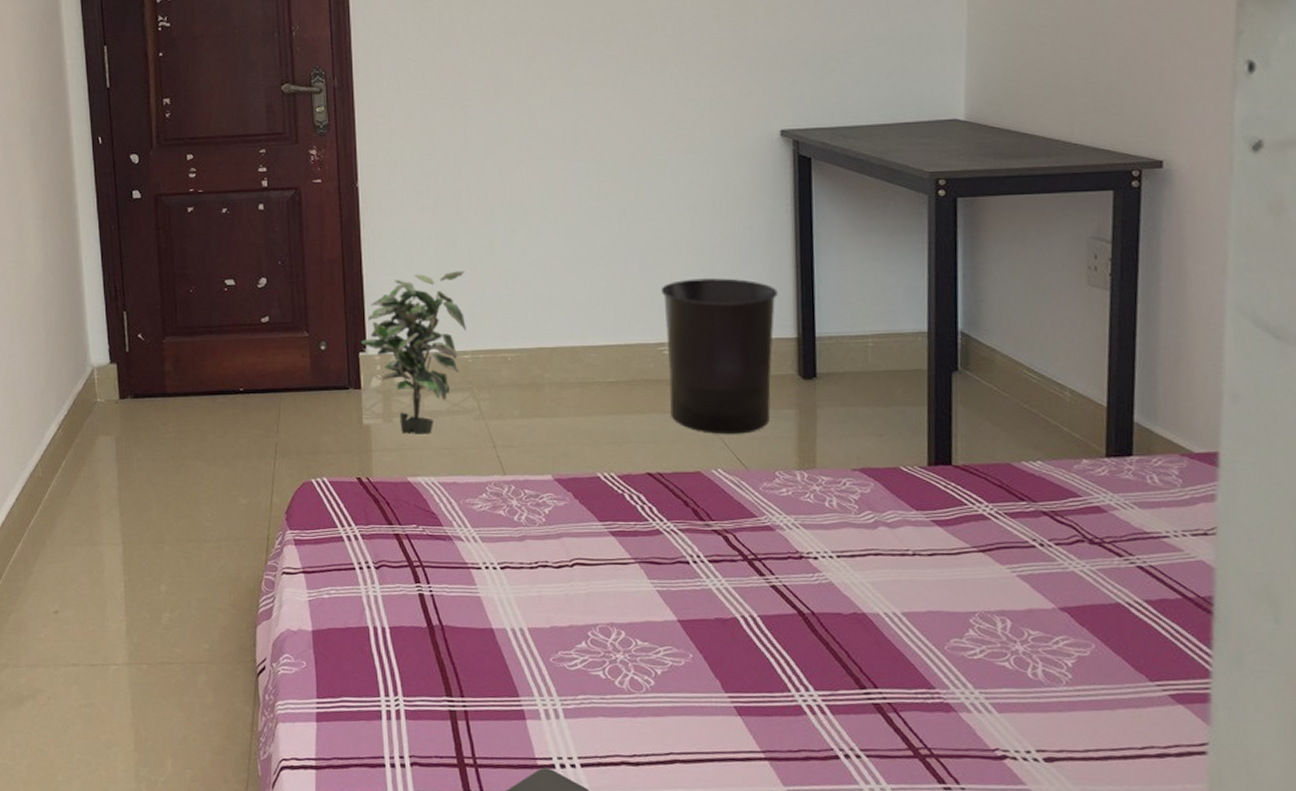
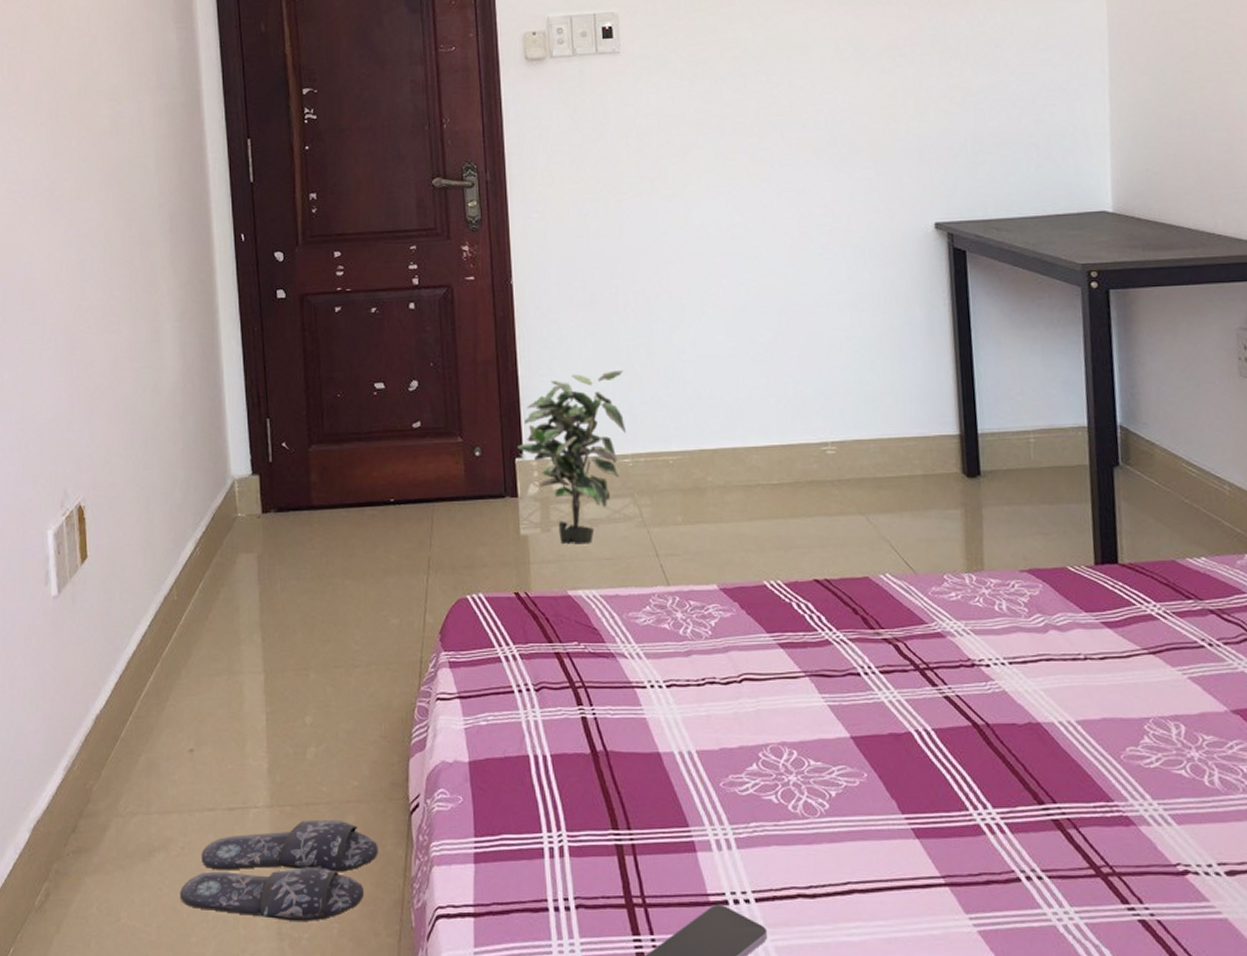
slippers: none [47,677,228,767] -> present [179,819,378,921]
waste bin: present [660,278,778,434] -> none [822,374,939,536]

